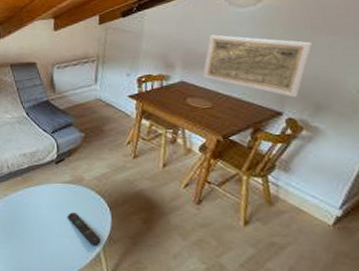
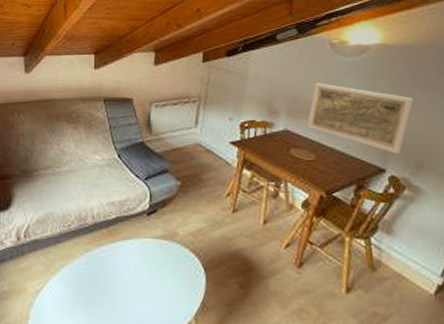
remote control: present [68,212,101,246] -> none [157,273,193,315]

